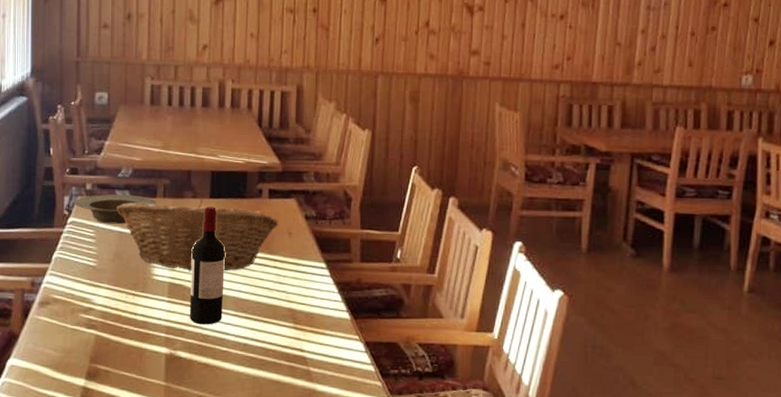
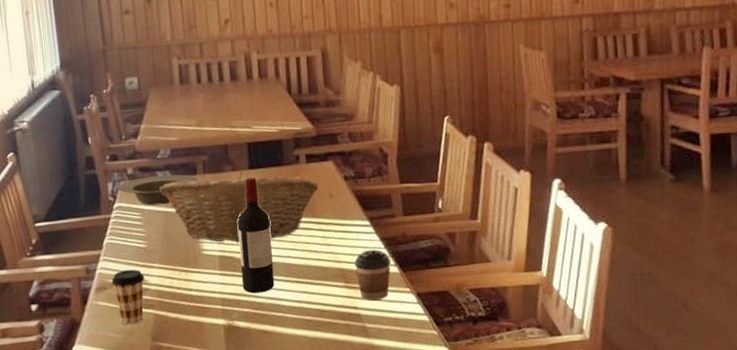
coffee cup: none [55,286,90,344] -> present [111,269,145,325]
coffee cup: none [306,292,343,344] -> present [354,249,391,300]

